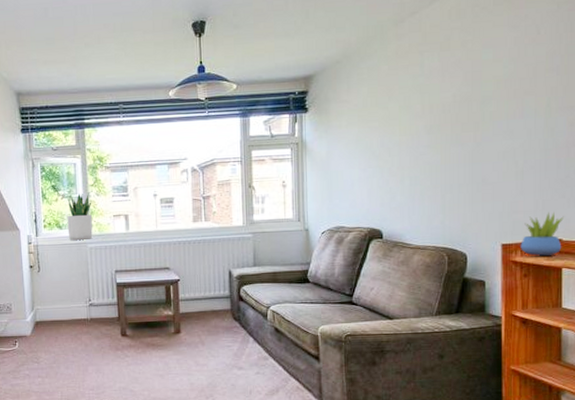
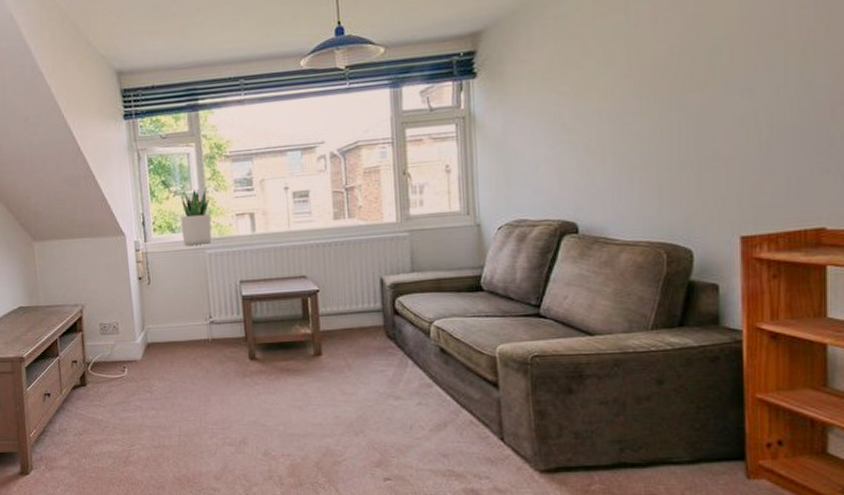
succulent plant: present [520,211,564,257] -> none [767,192,828,252]

